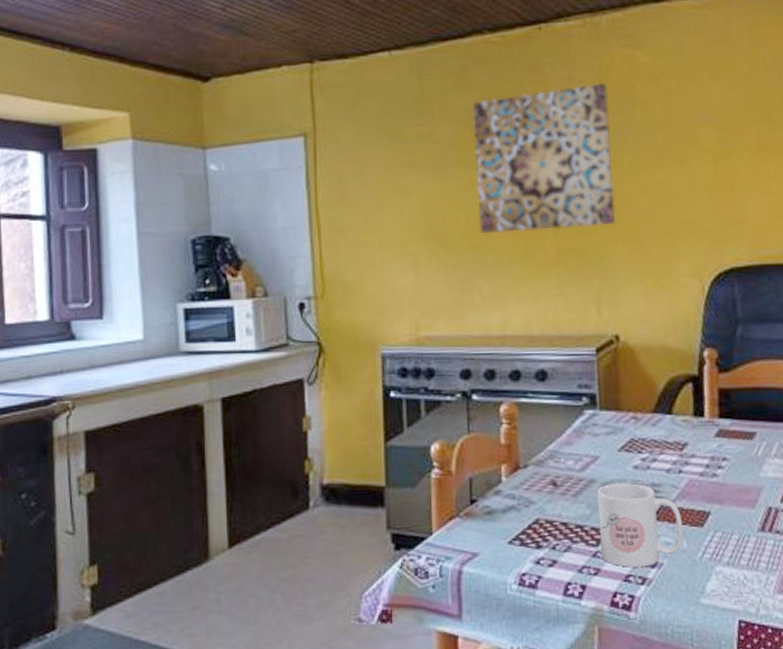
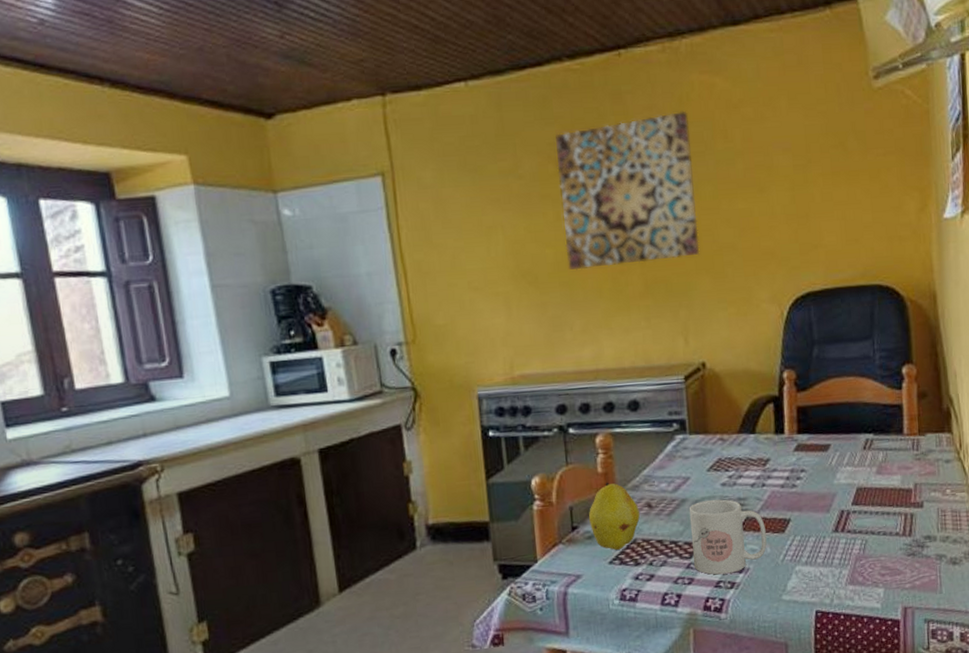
fruit: none [489,454,543,529] -> present [589,482,640,550]

